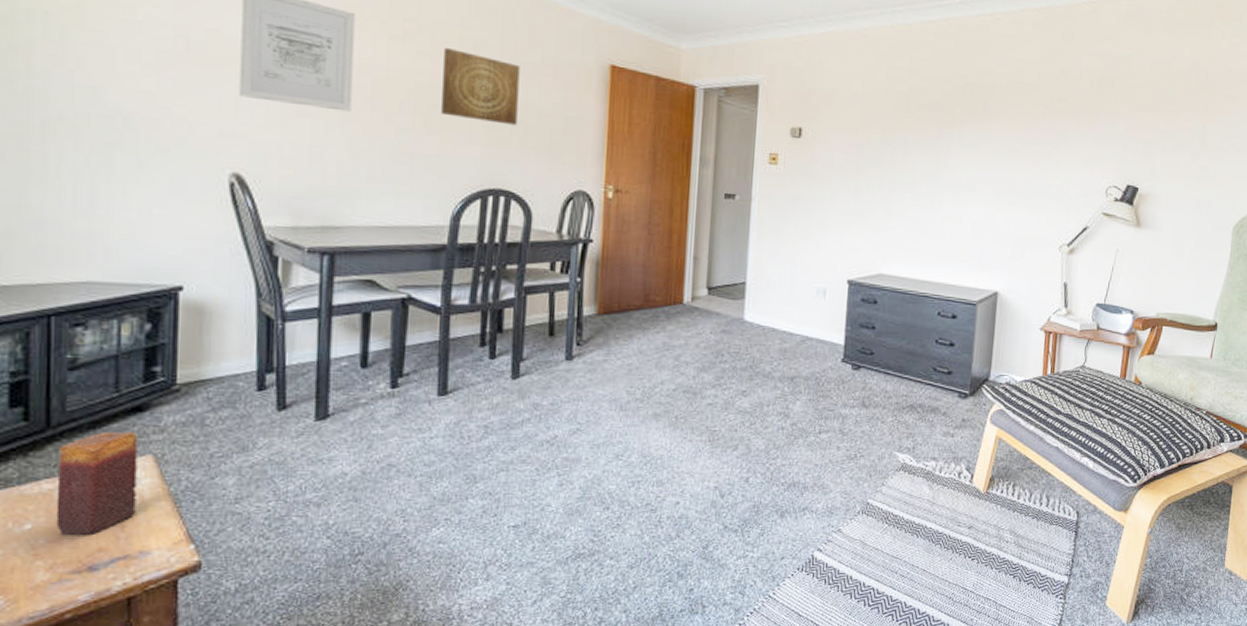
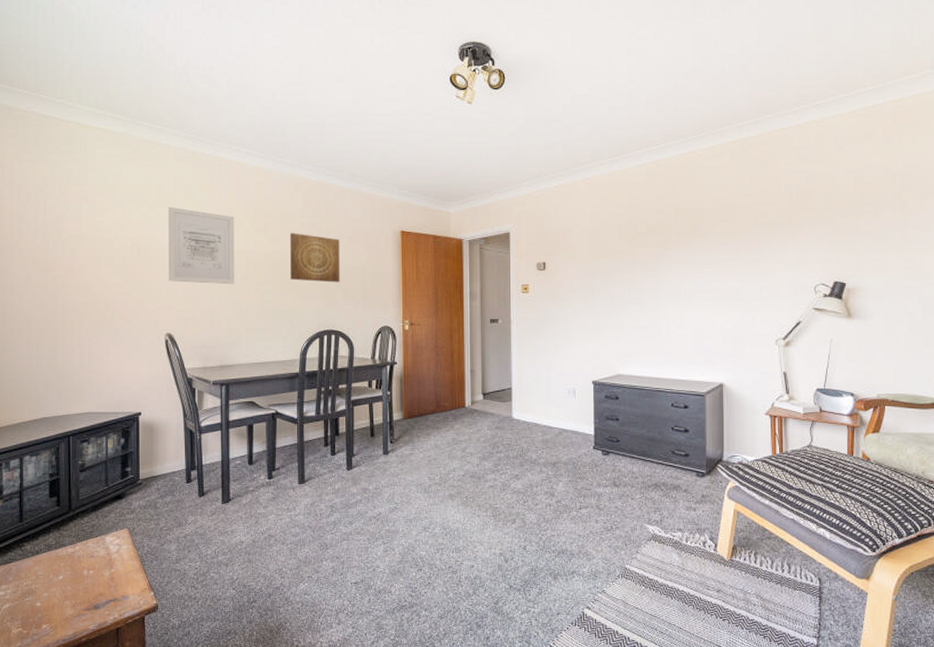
candle: present [56,431,138,536] -> none [76,513,119,585]

